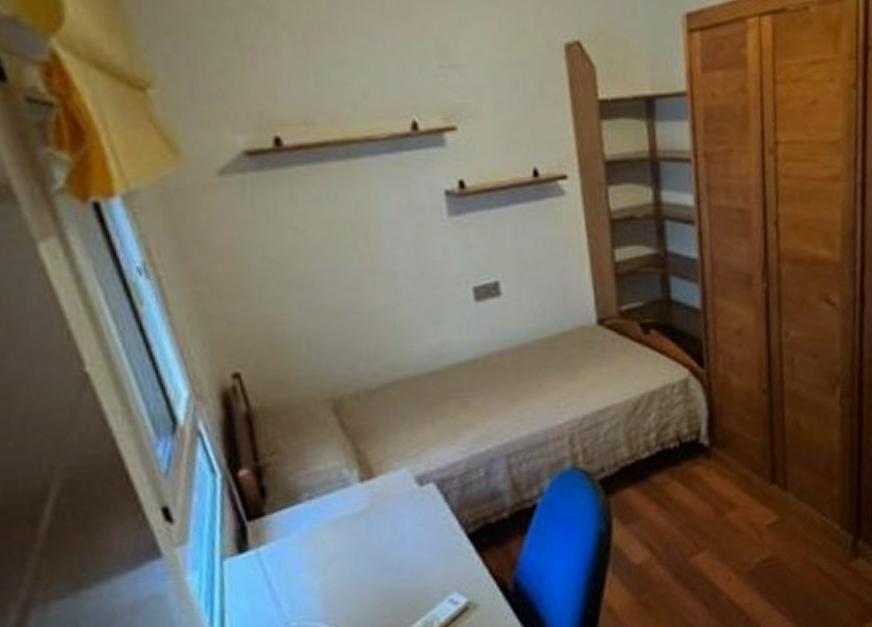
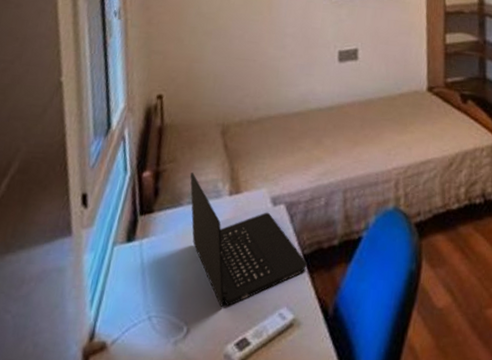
laptop: none [302,463,474,604] -> present [190,173,307,307]

